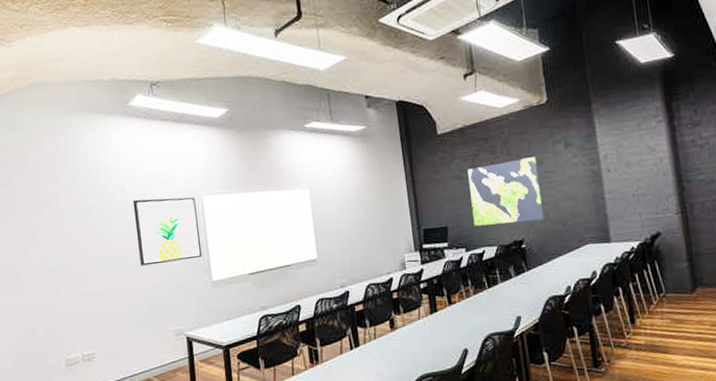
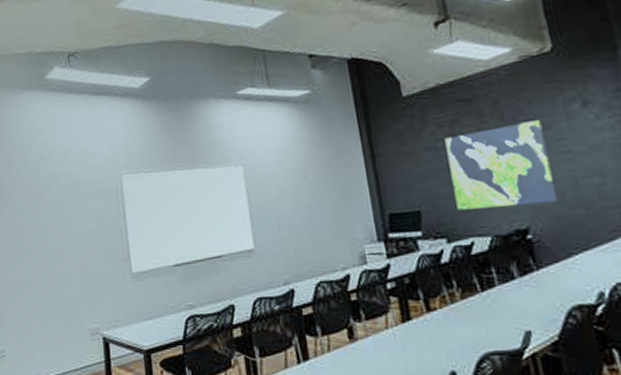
wall art: present [132,197,203,266] -> none [47,177,121,254]

